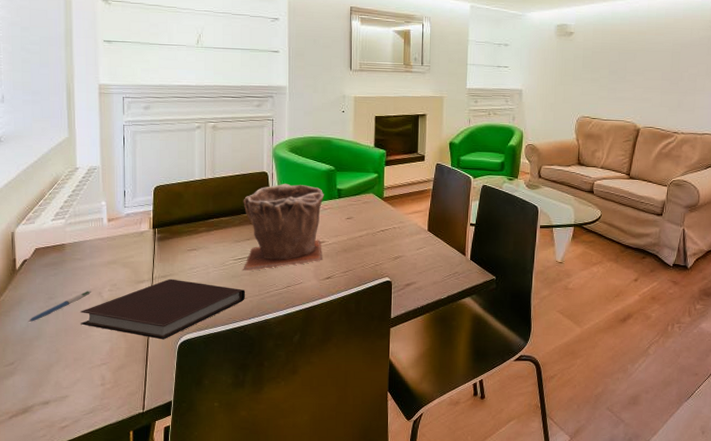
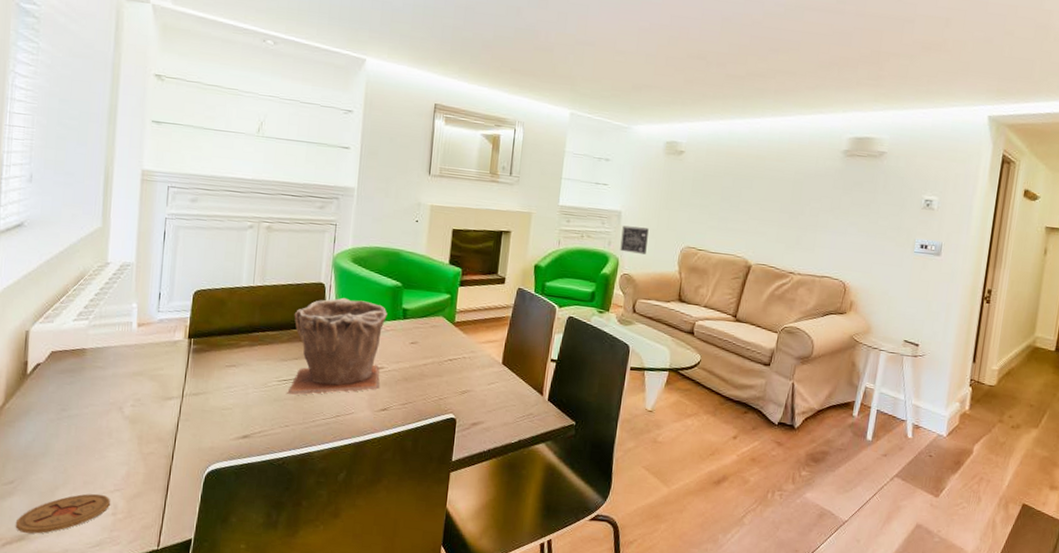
coaster: none [18,368,98,406] -> present [15,493,110,534]
pen: present [28,291,91,322] -> none [35,404,111,436]
notebook: present [80,278,245,340] -> none [95,397,288,468]
wall art: none [523,102,547,126] -> present [620,225,649,254]

